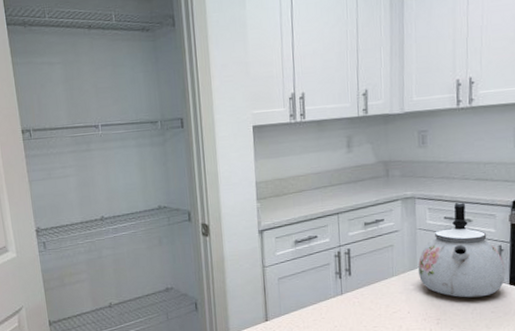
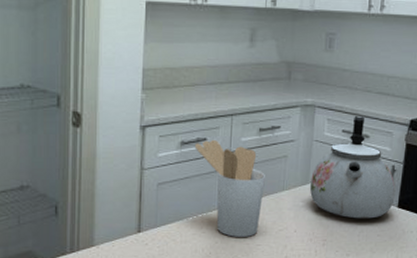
utensil holder: none [307,237,376,321] -> present [194,140,266,237]

